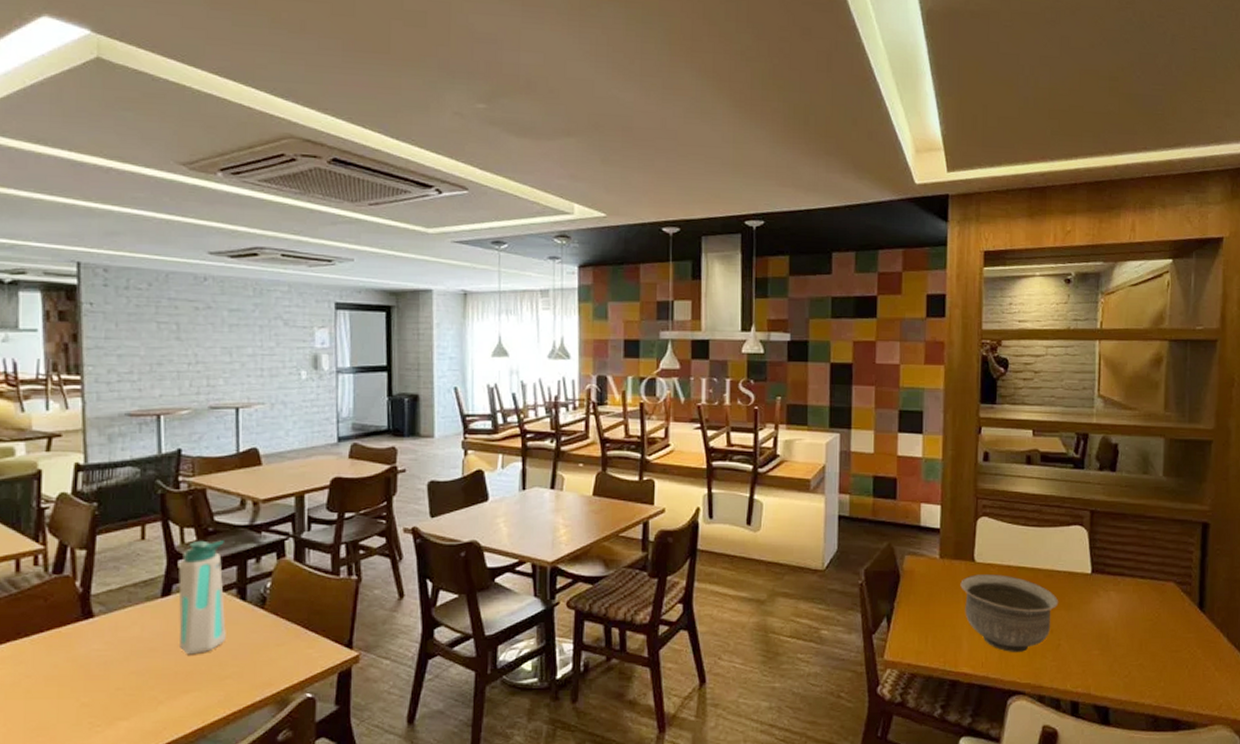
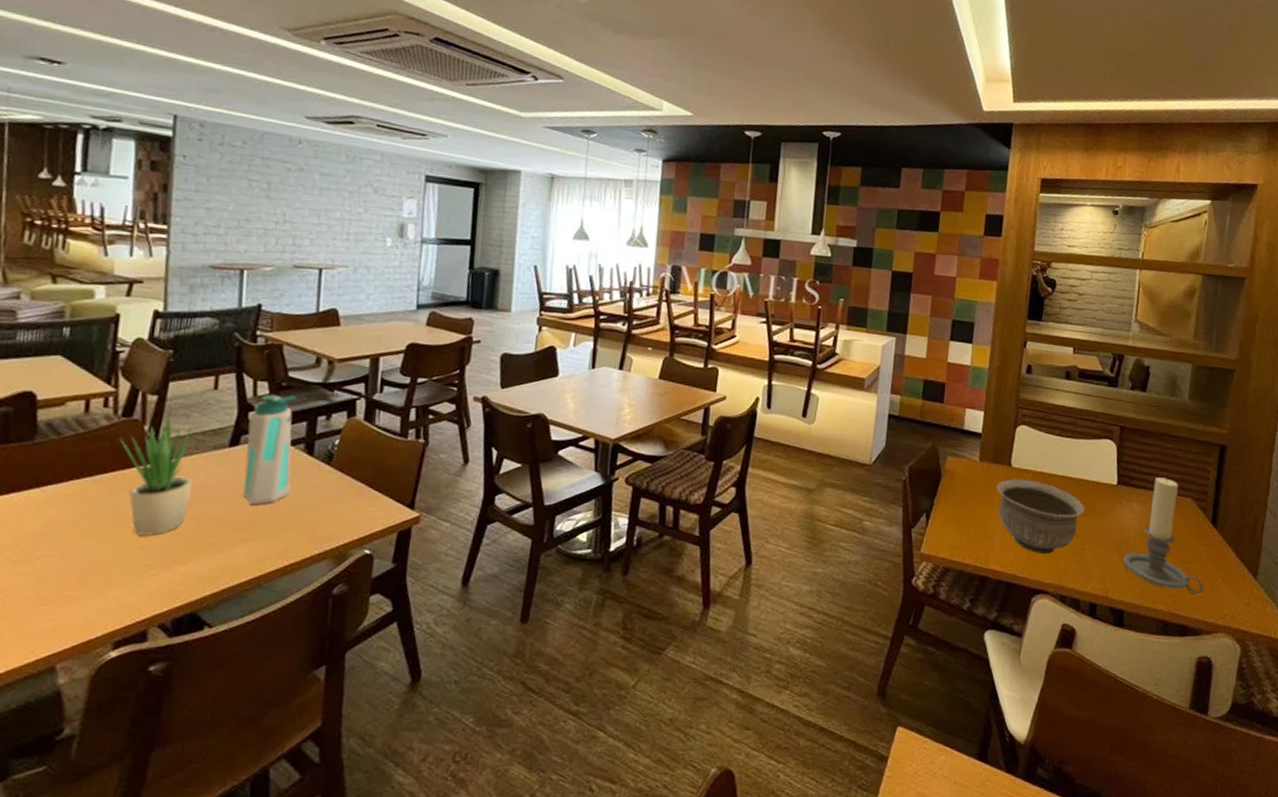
potted plant: none [52,564,127,694] -> present [119,410,192,537]
candle holder: none [1104,562,1195,685] -> present [1123,477,1204,594]

